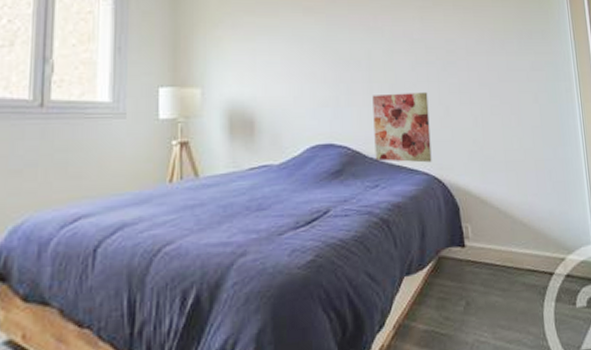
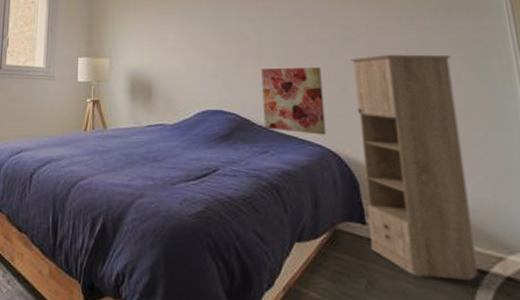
storage cabinet: none [452,77,548,289] -> present [349,54,479,281]

